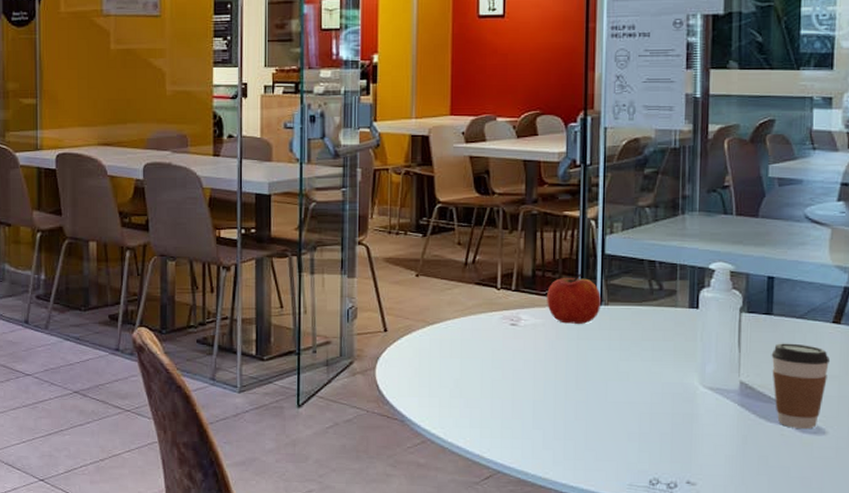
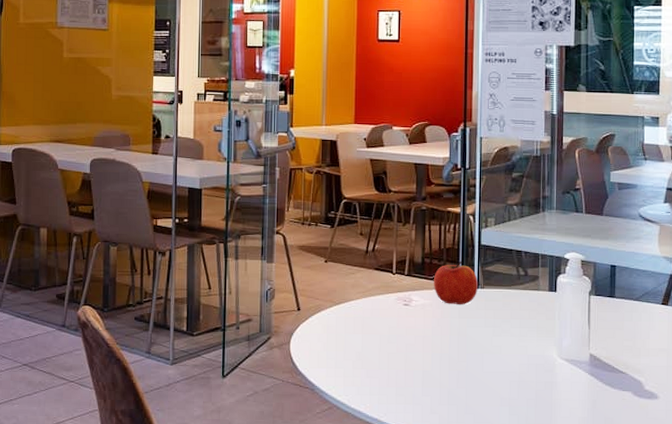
coffee cup: present [771,343,831,429] -> none [614,321,661,394]

